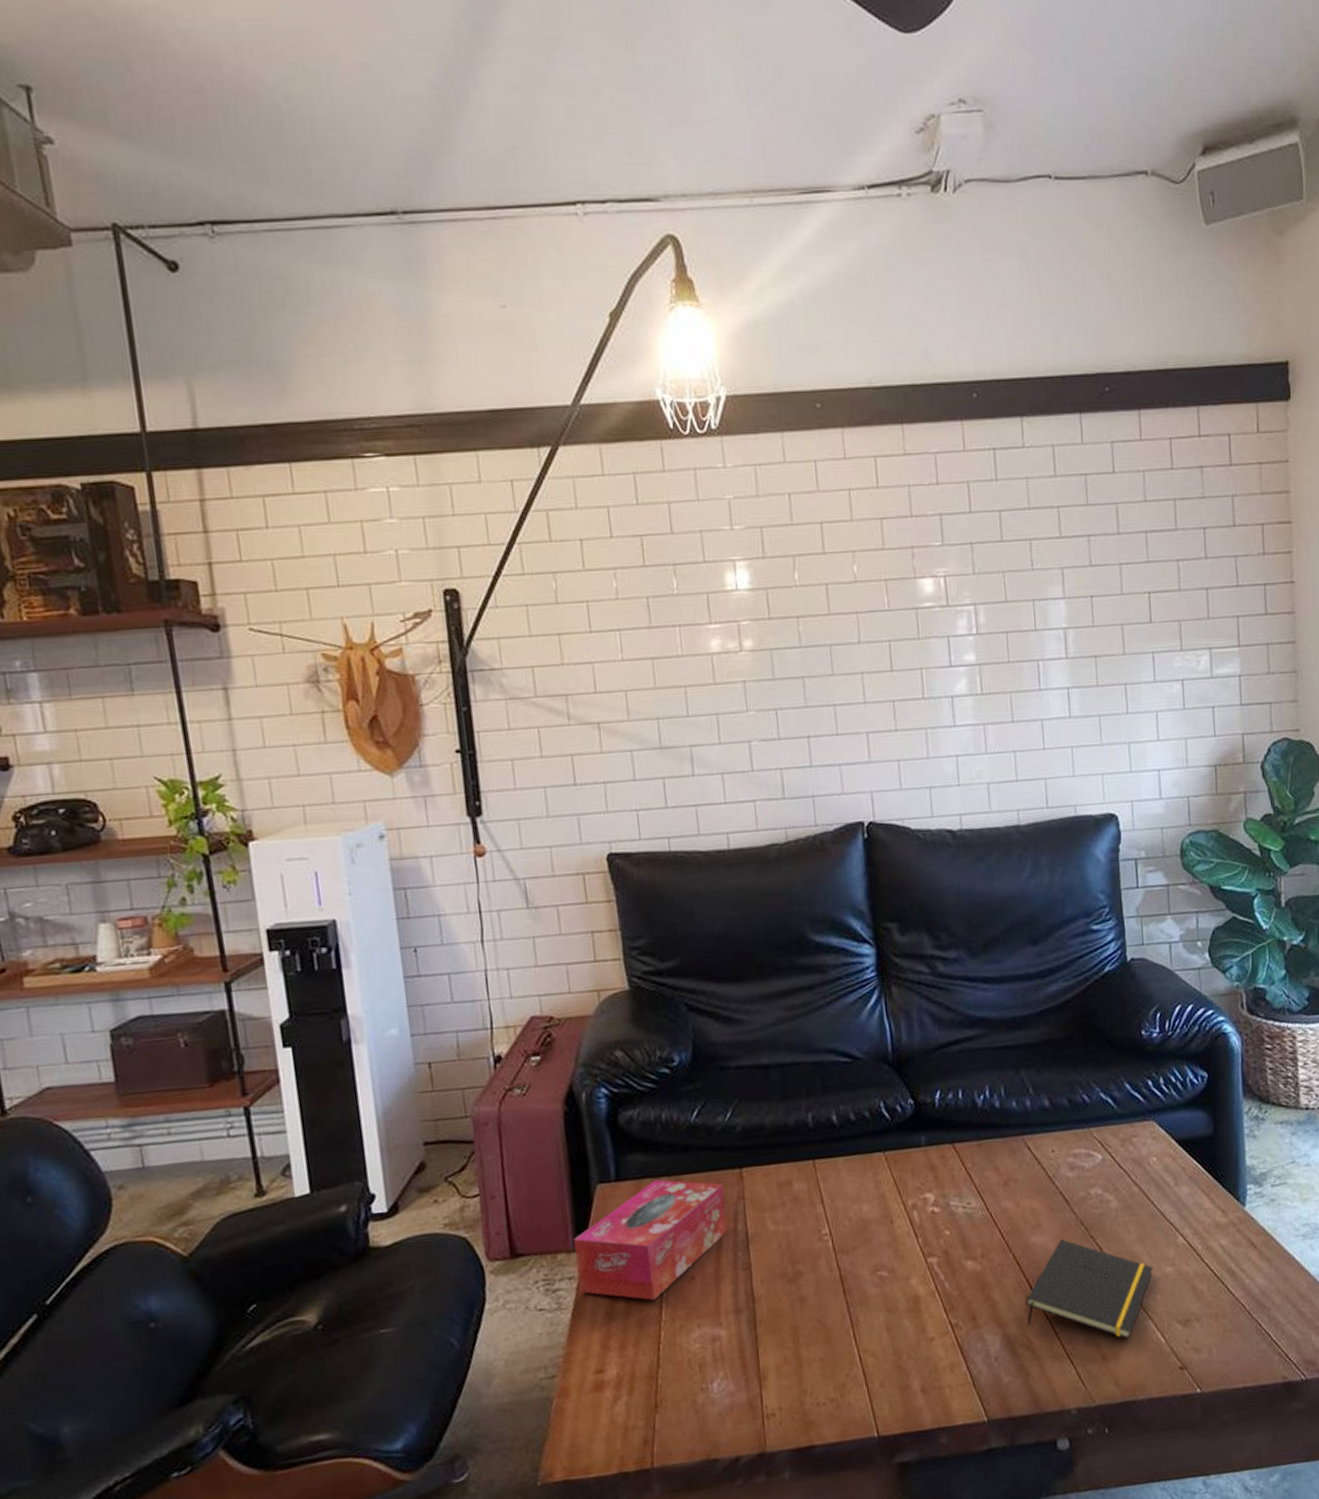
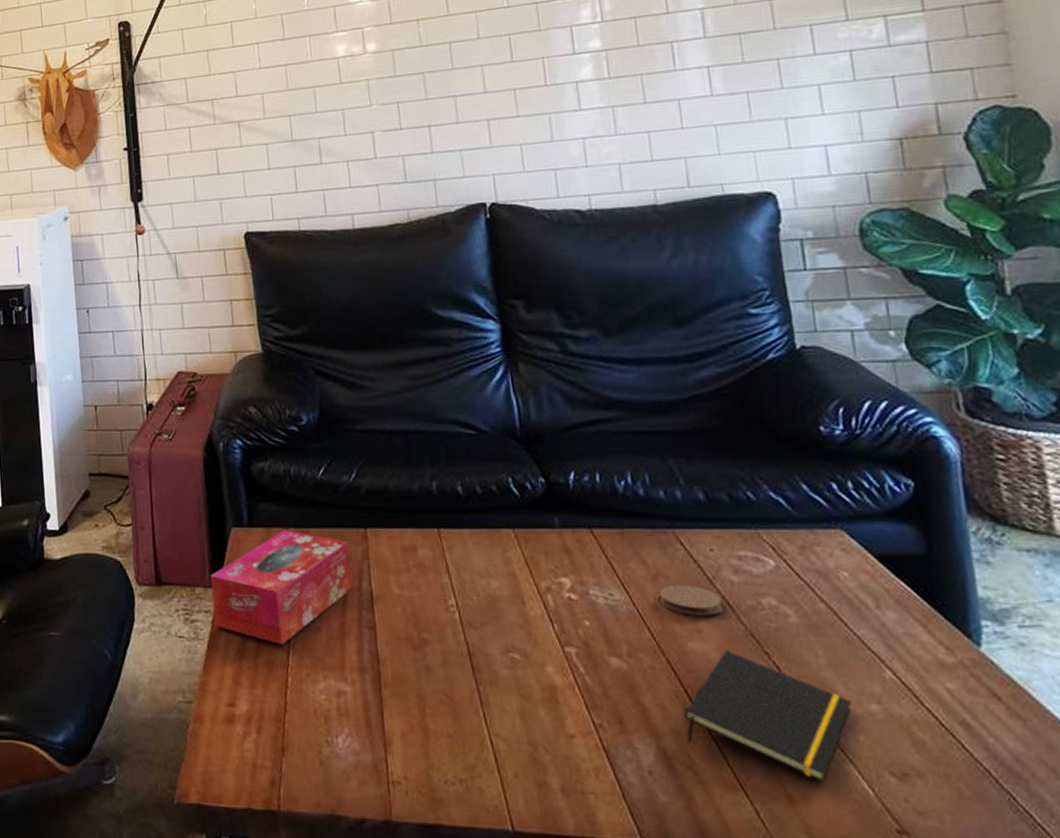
coaster: none [1009,1185,1060,1213] -> present [659,584,723,616]

